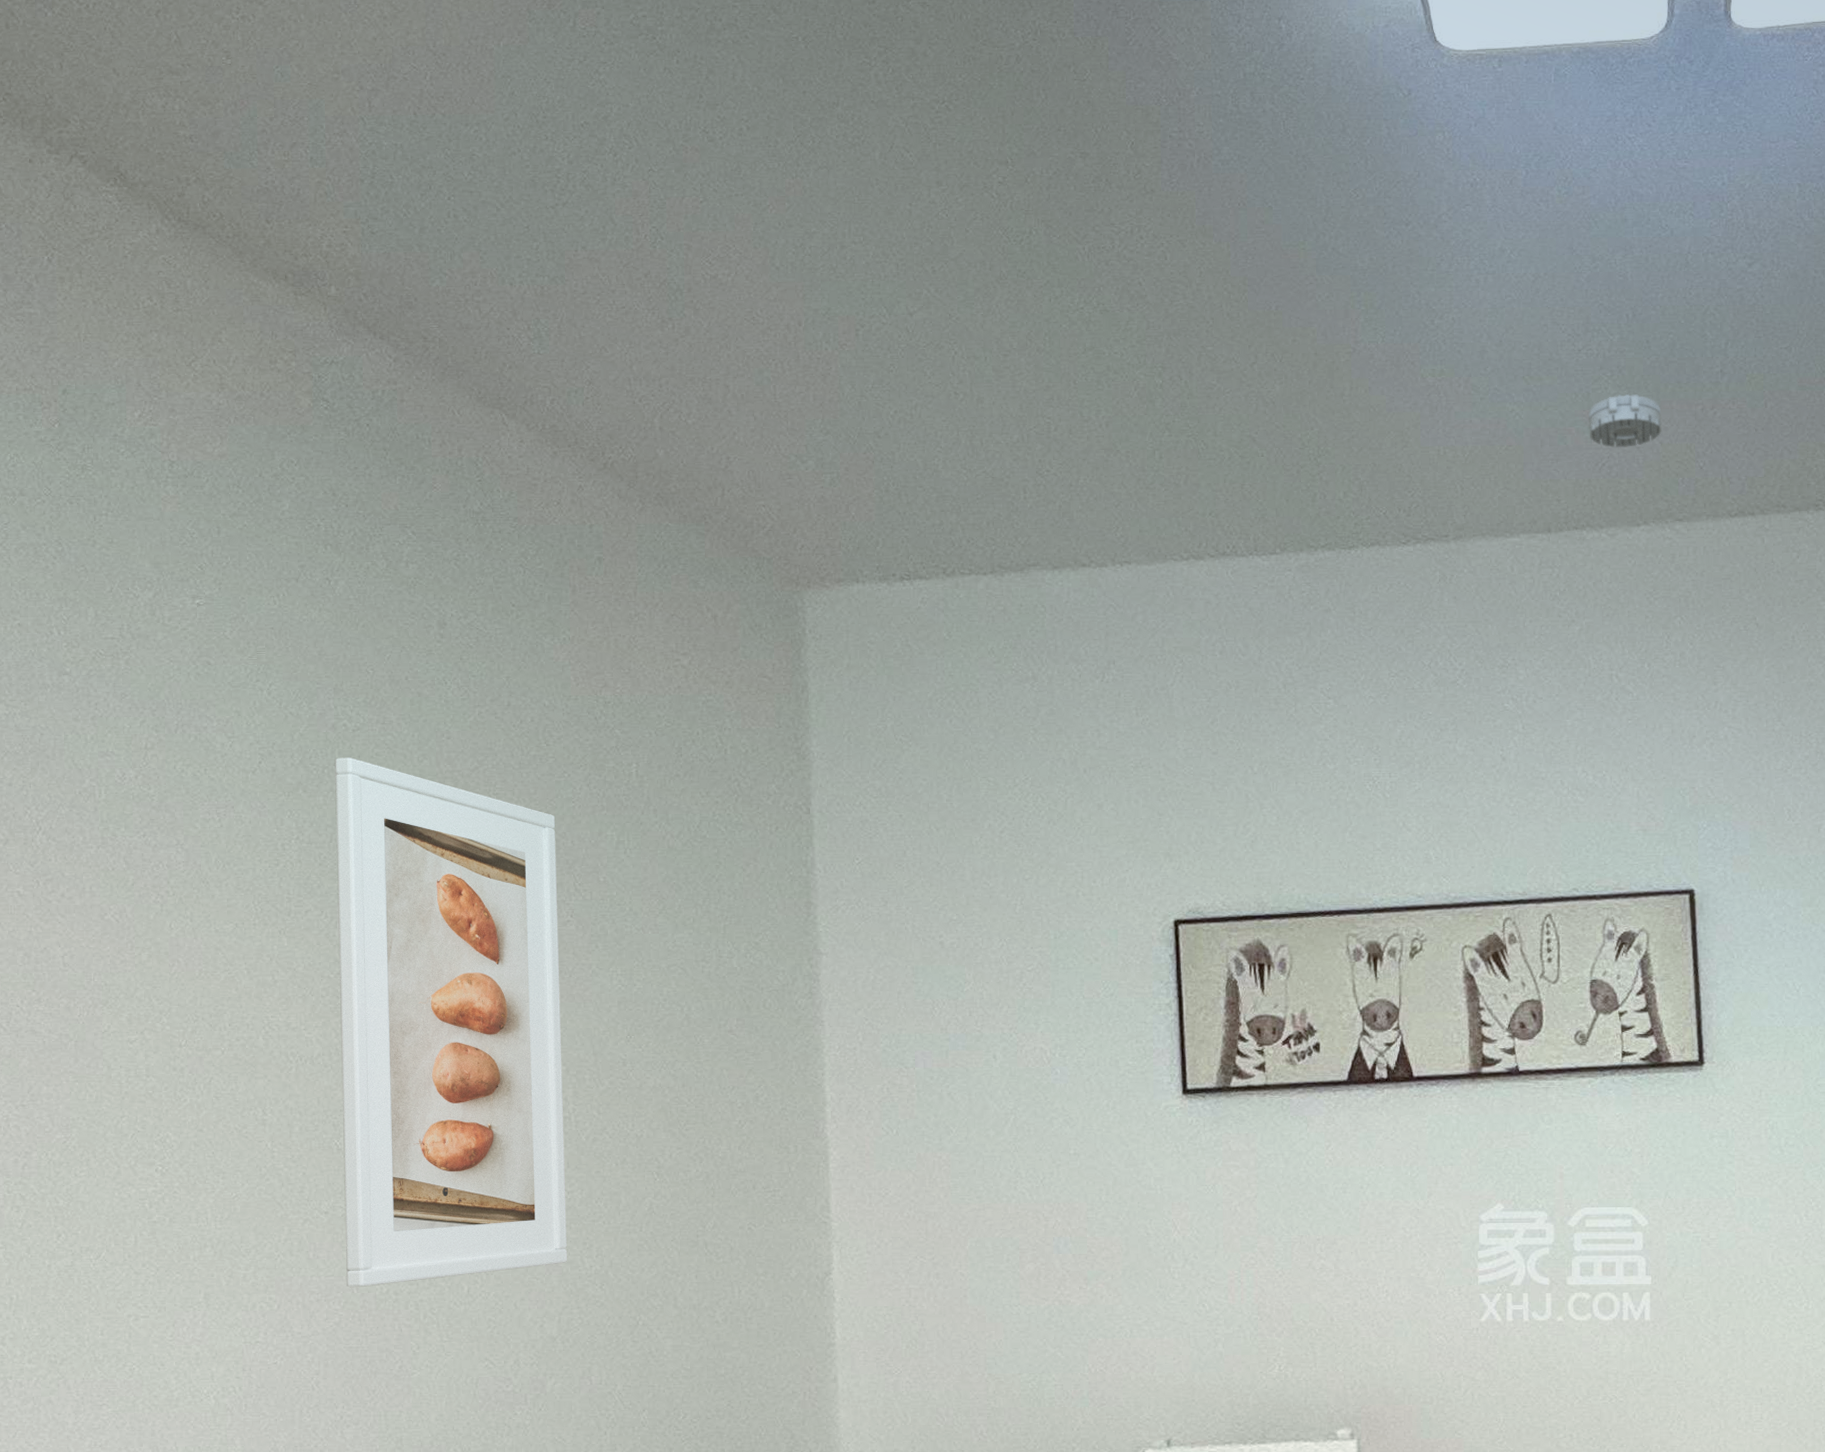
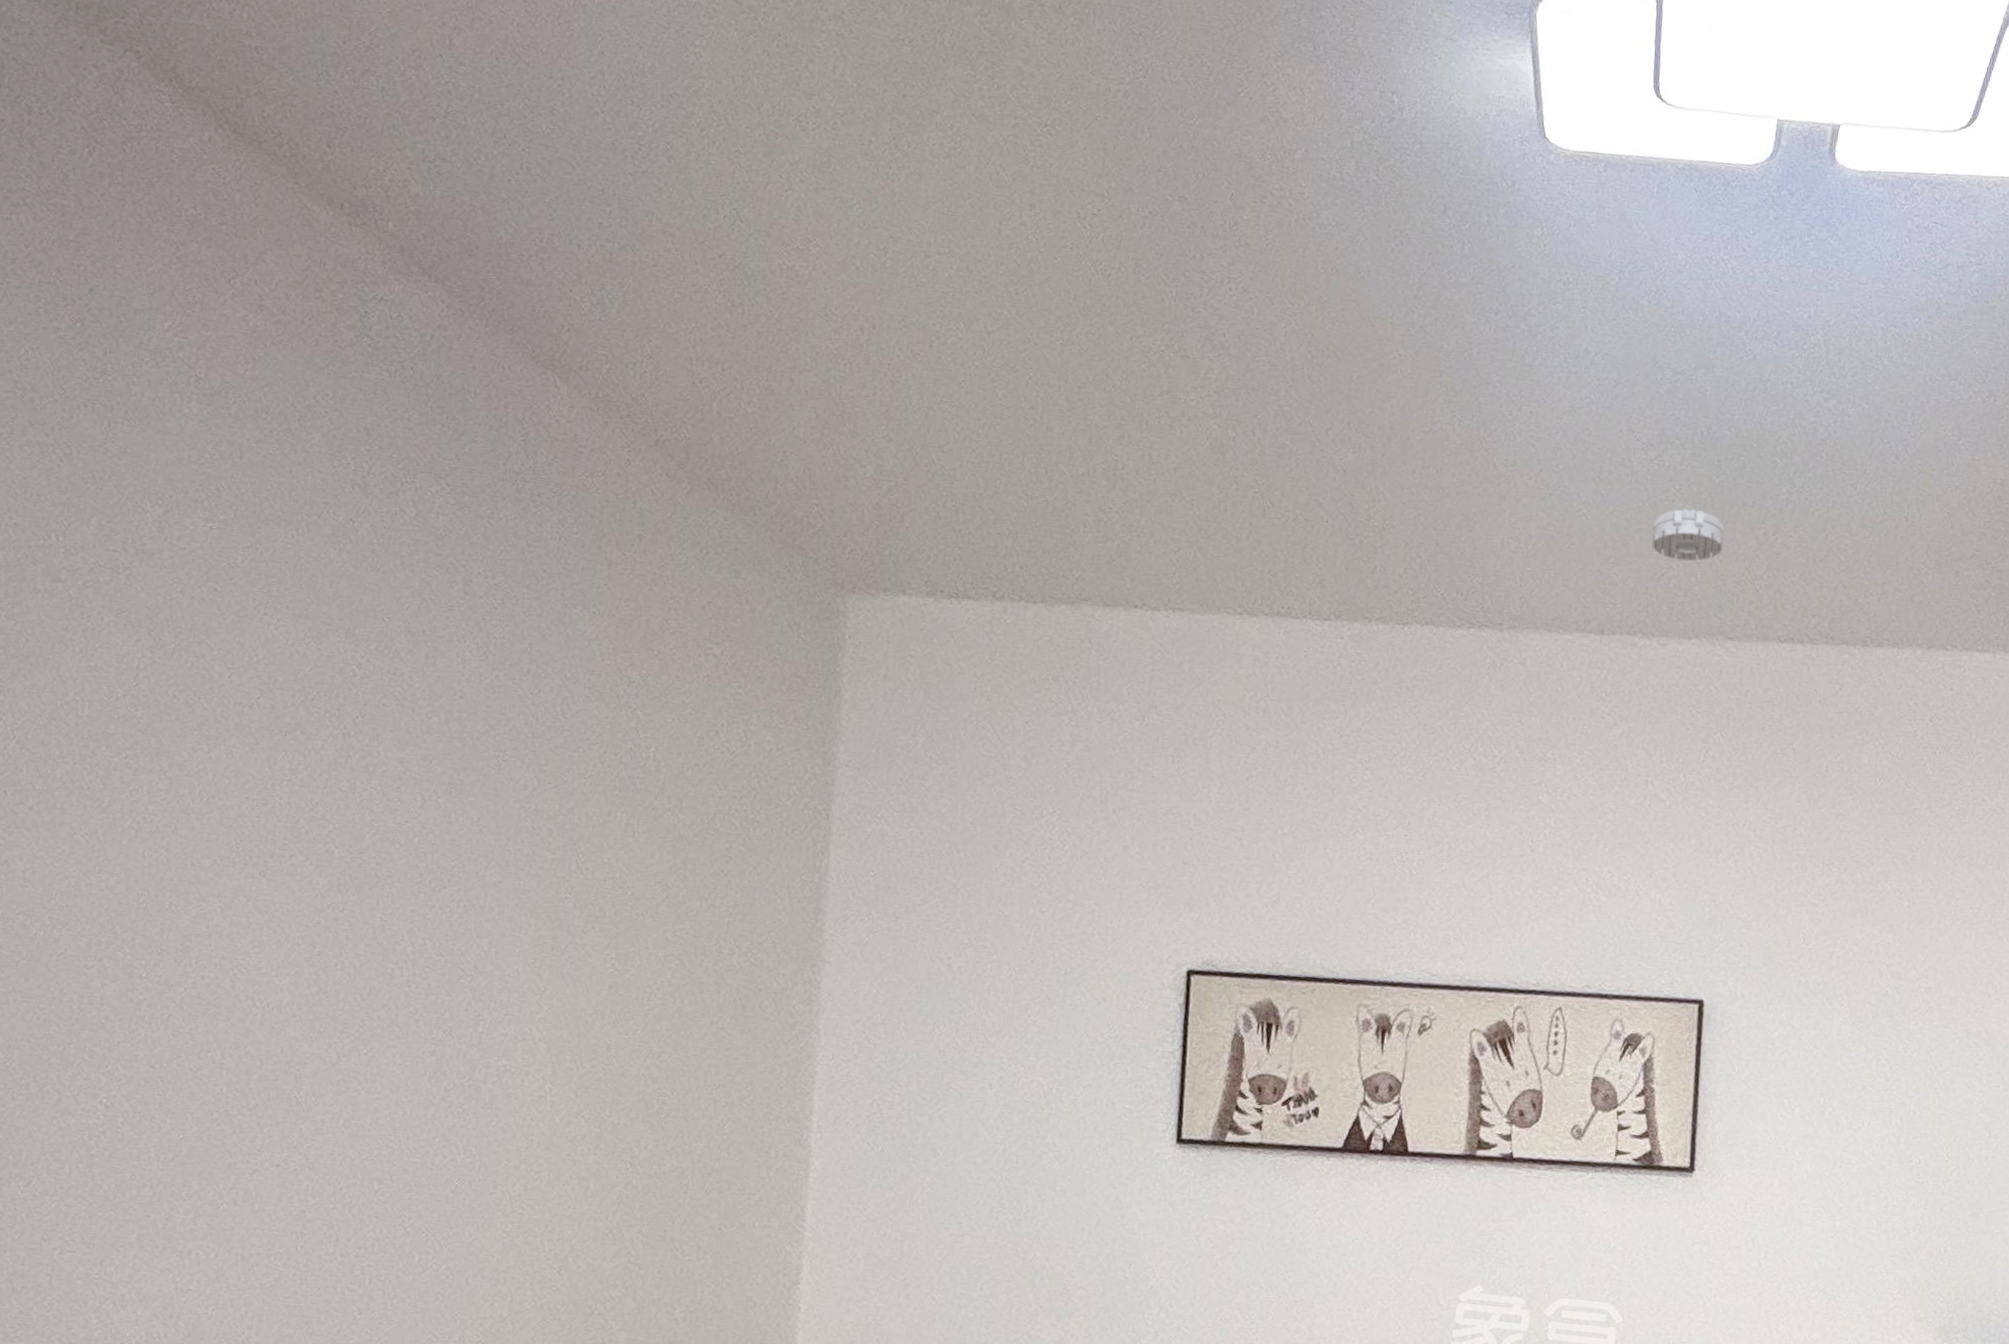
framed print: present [335,757,568,1288] -> none [291,703,564,1246]

